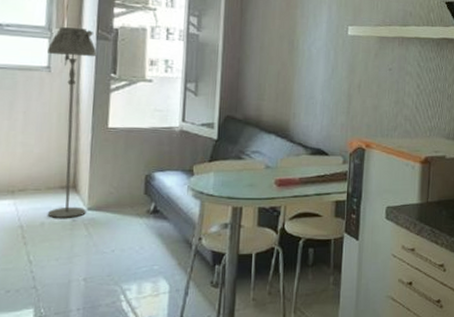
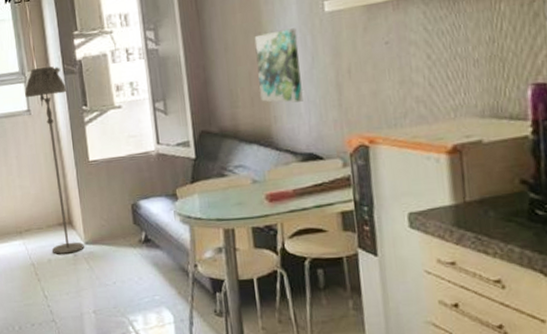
wall art: none [285,41,323,104] -> present [254,28,303,103]

